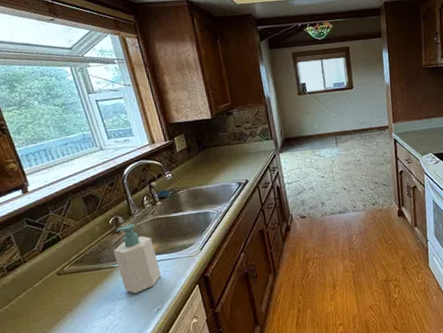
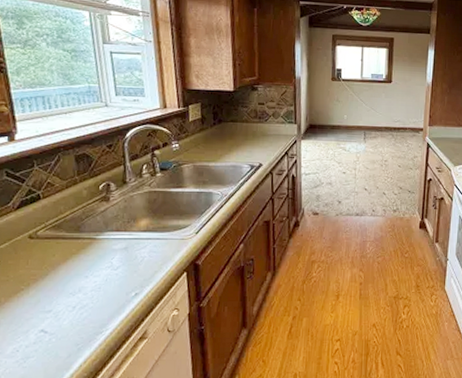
soap bottle: present [113,223,161,294] -> none [97,192,147,272]

